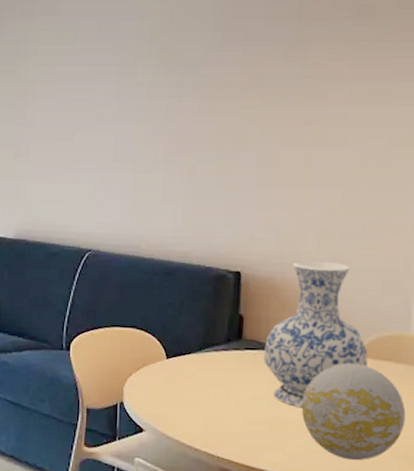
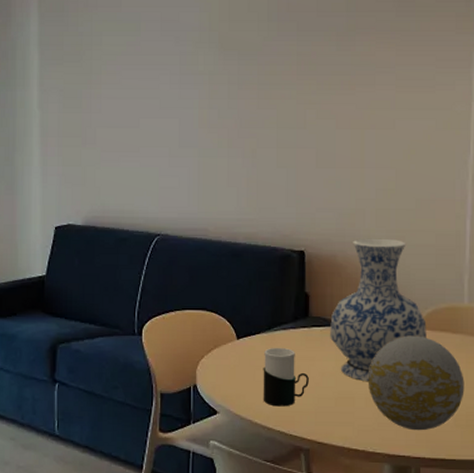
cup: none [190,368,239,429] -> present [263,347,309,407]

